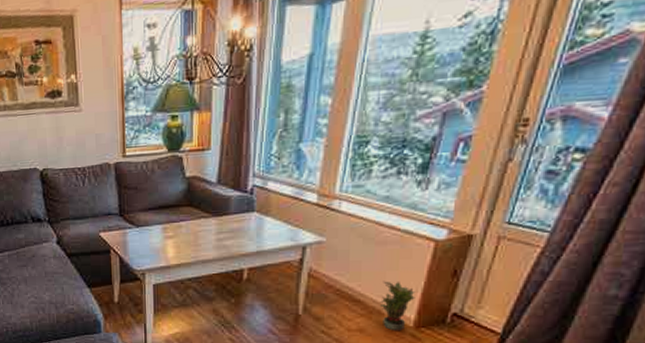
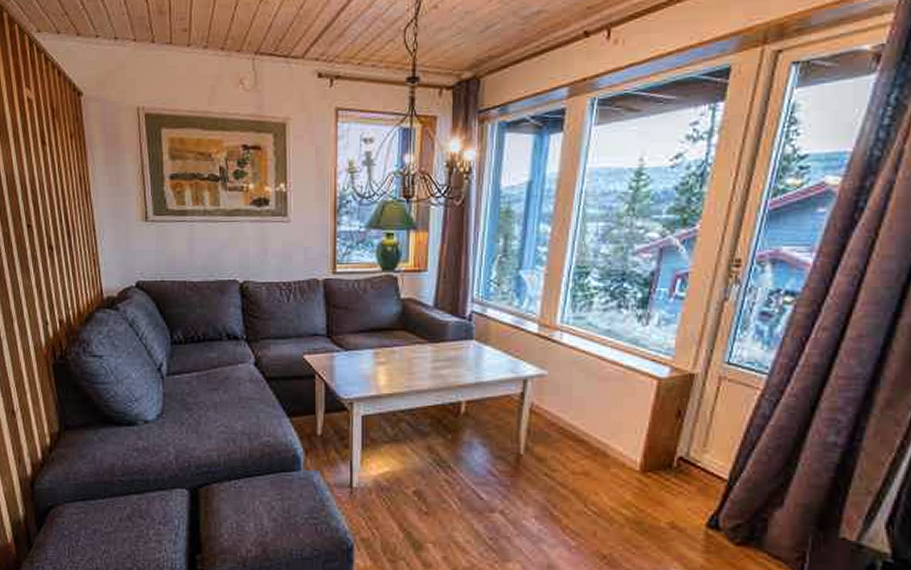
potted plant: present [380,281,416,331] -> none [605,419,640,476]

